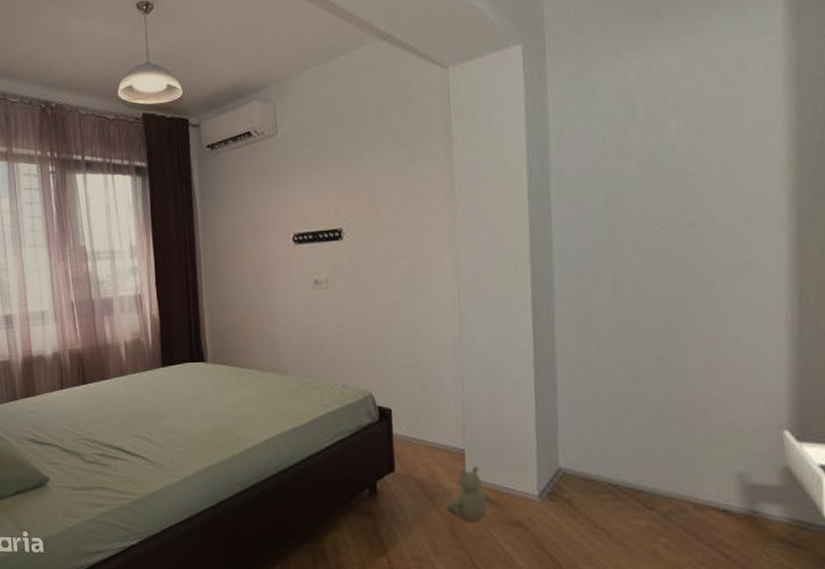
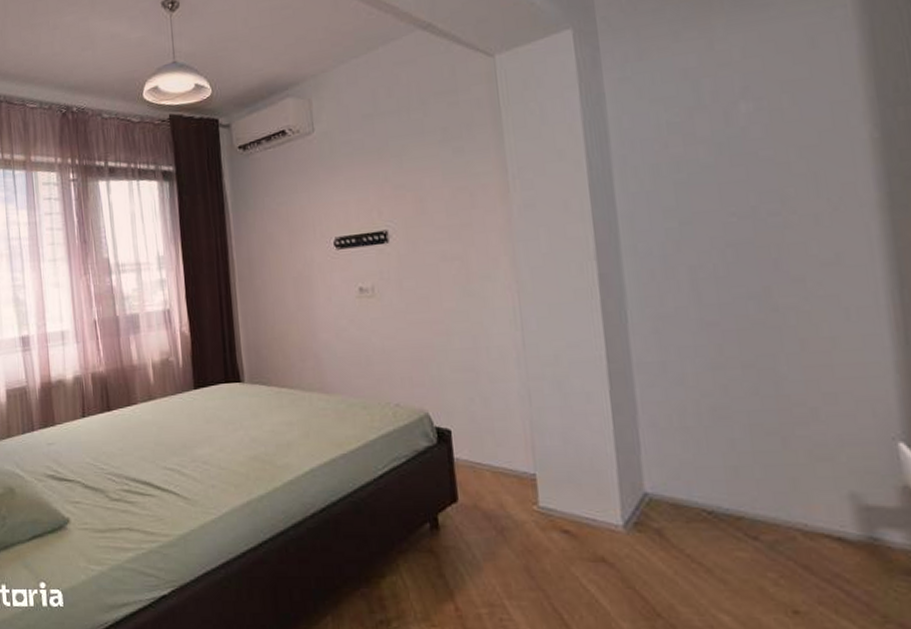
stuffed bear: present [446,465,492,522] -> none [518,492,570,560]

